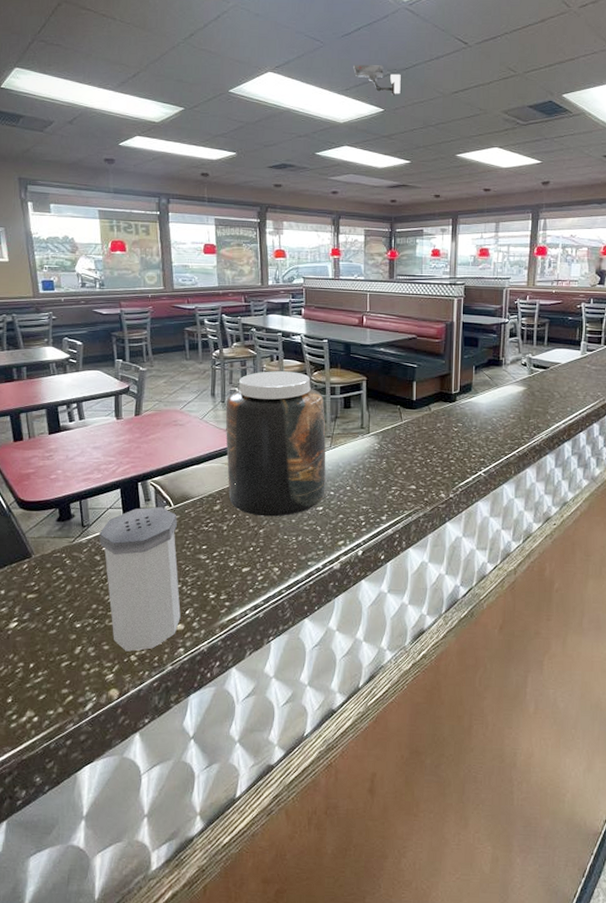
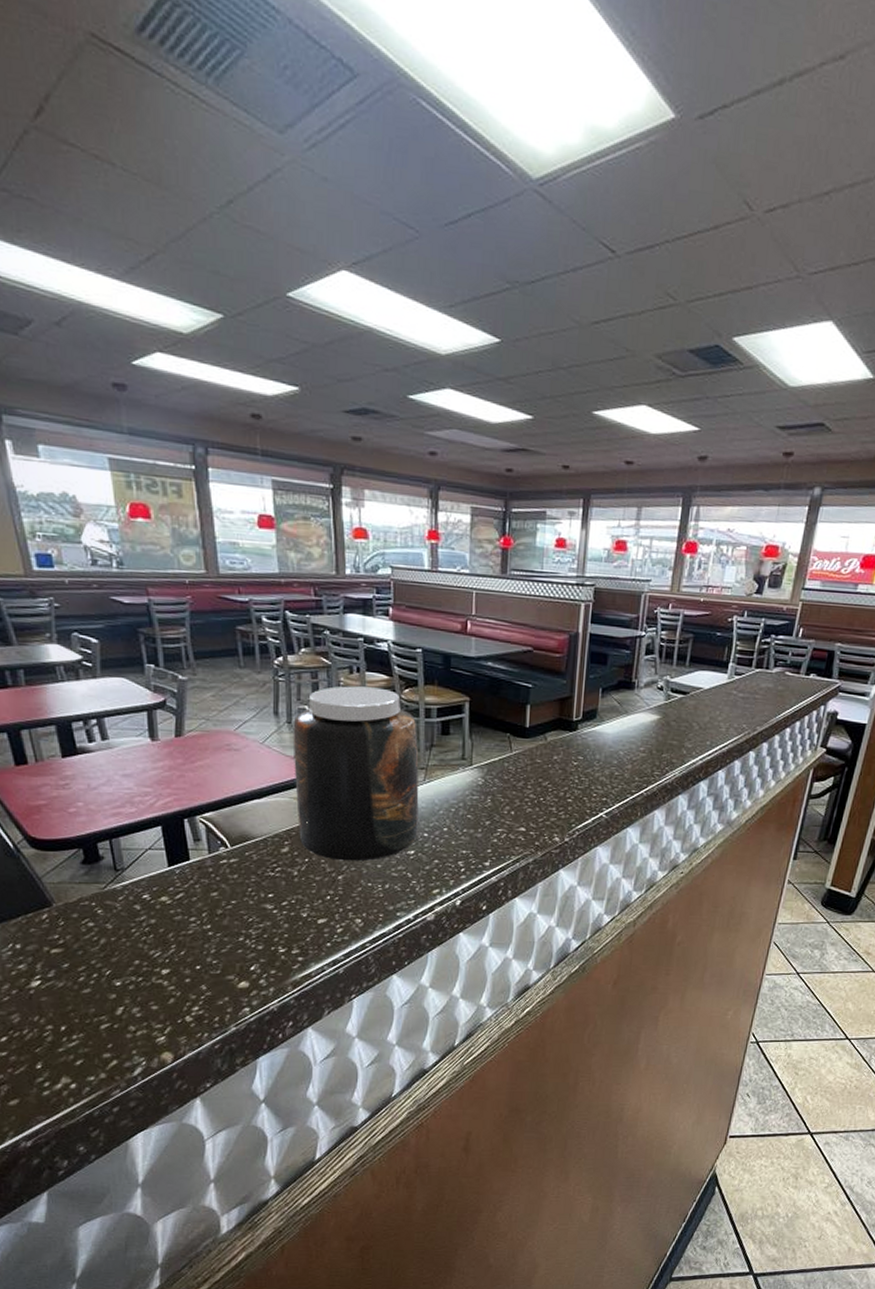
salt shaker: present [99,507,181,652] -> none [137,848,244,1012]
security camera: present [352,65,401,97] -> none [459,270,525,322]

